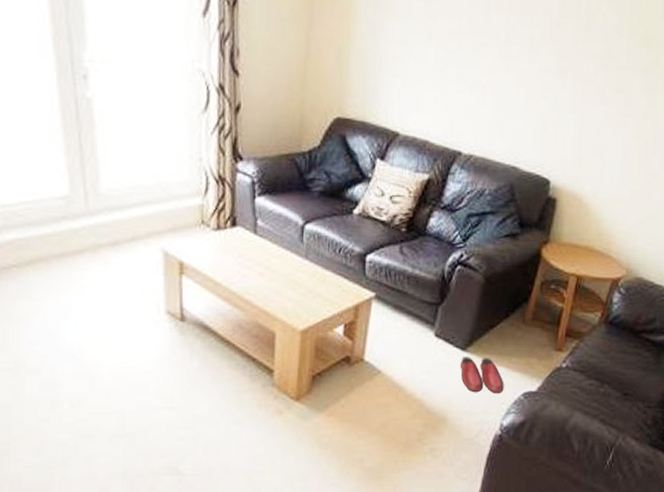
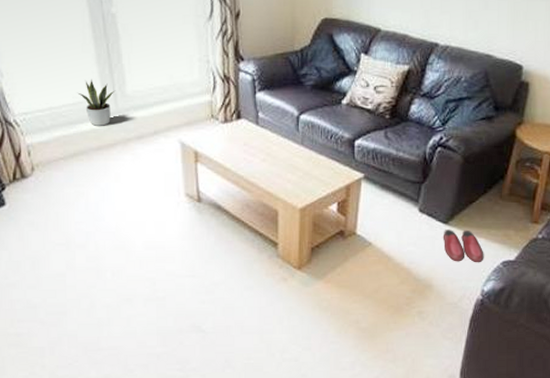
potted plant: none [40,172,87,229] -> present [78,78,115,126]

